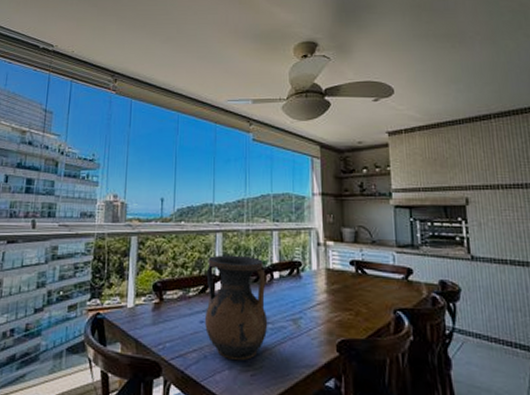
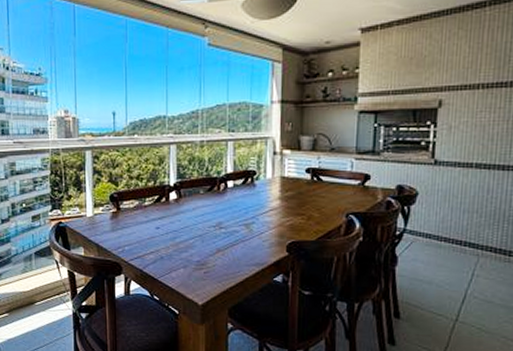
vase: present [205,255,268,361] -> none [161,166,221,261]

